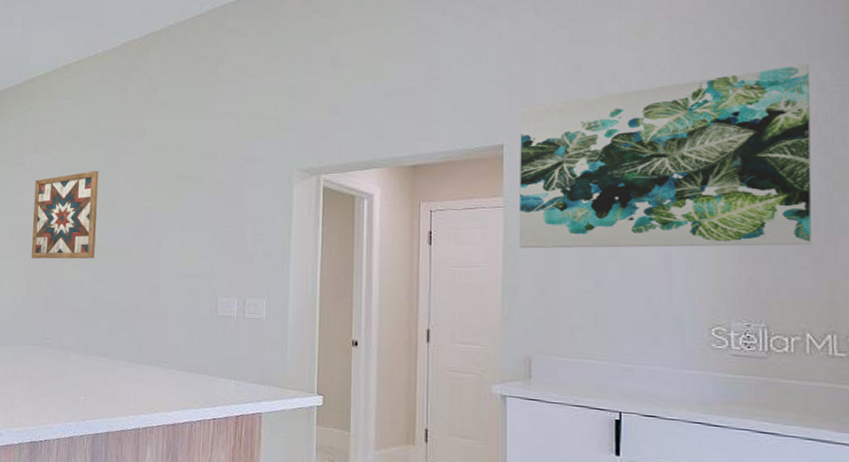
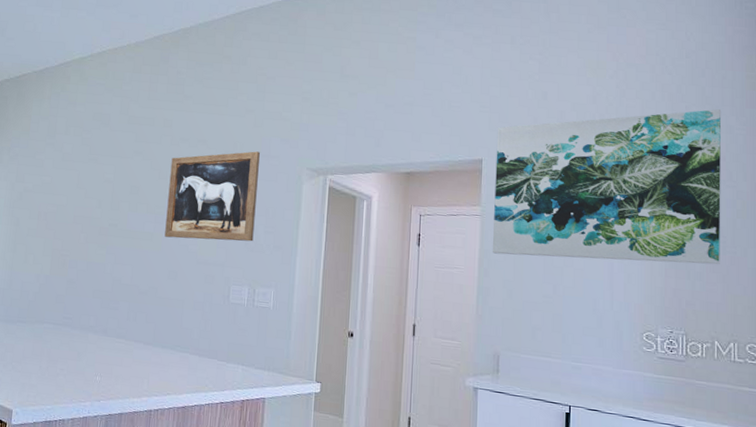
wall art: present [32,171,98,259] -> none [57,156,126,242]
wall art: none [144,155,244,252] -> present [164,151,260,242]

